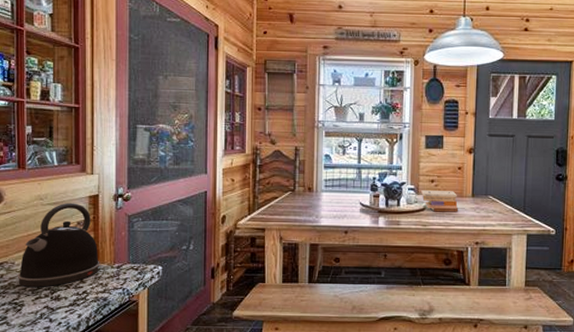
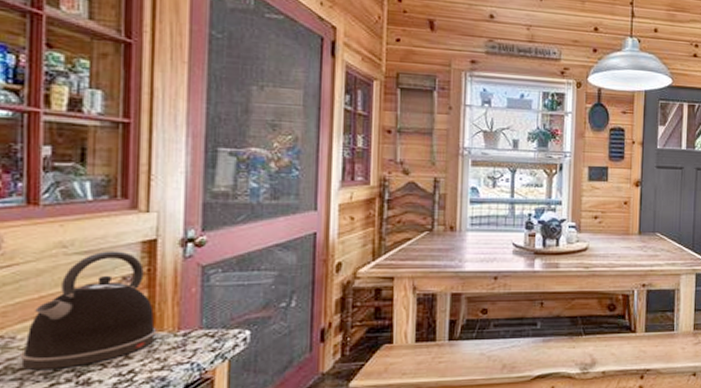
books: present [421,190,459,213] -> none [583,228,625,252]

